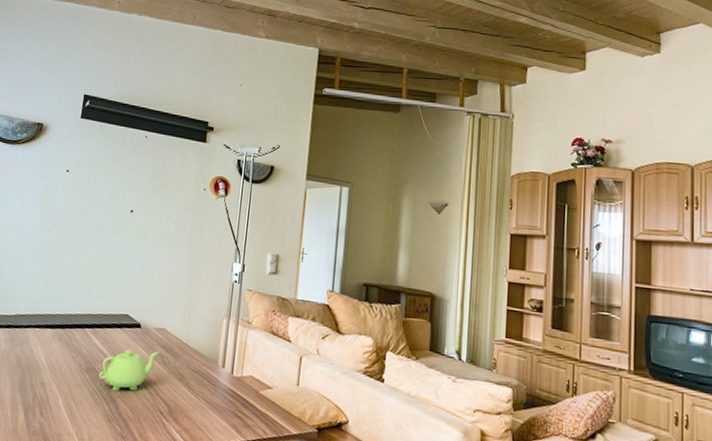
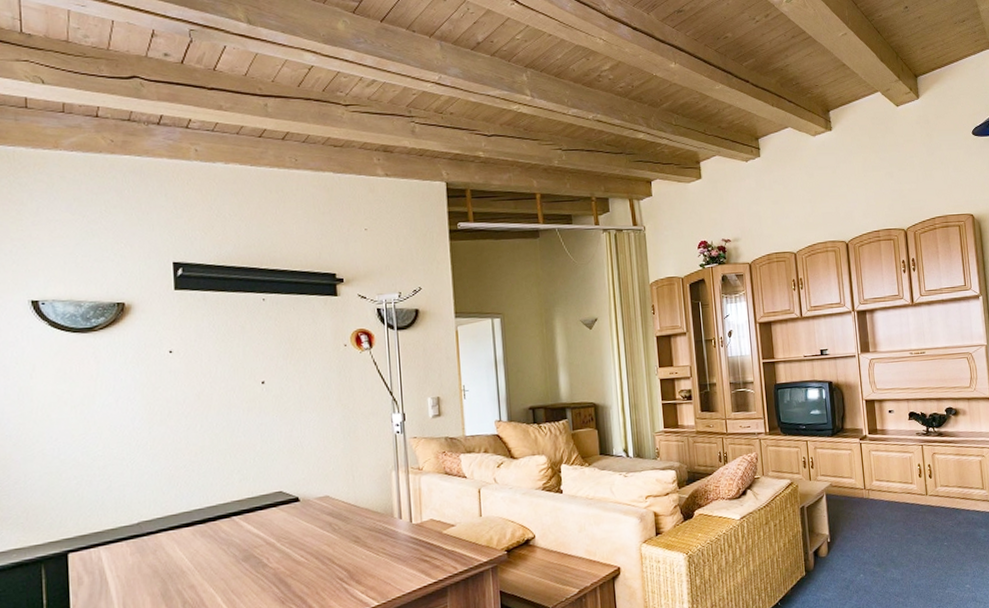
teapot: present [99,350,160,392] -> none [260,520,327,572]

